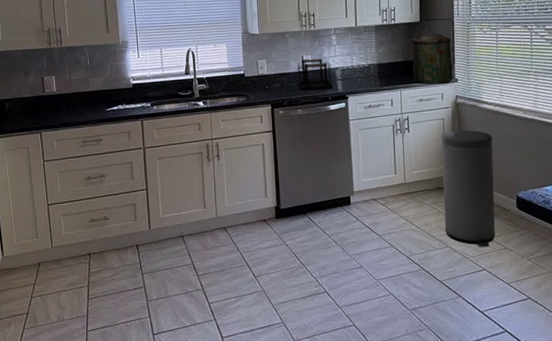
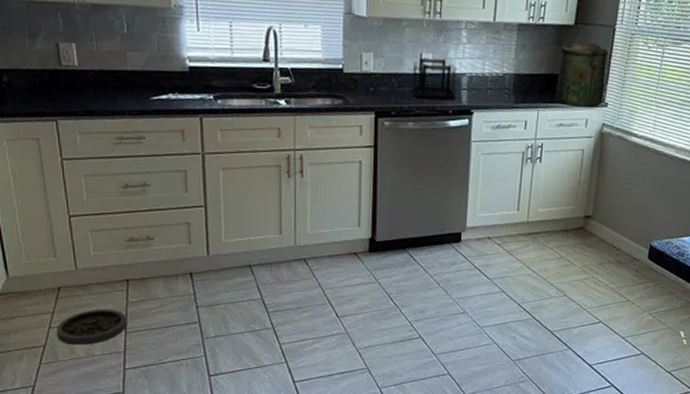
pet bowl: none [36,279,89,311] -> present [56,308,126,345]
pedal bin: present [441,130,496,248] -> none [565,164,636,299]

